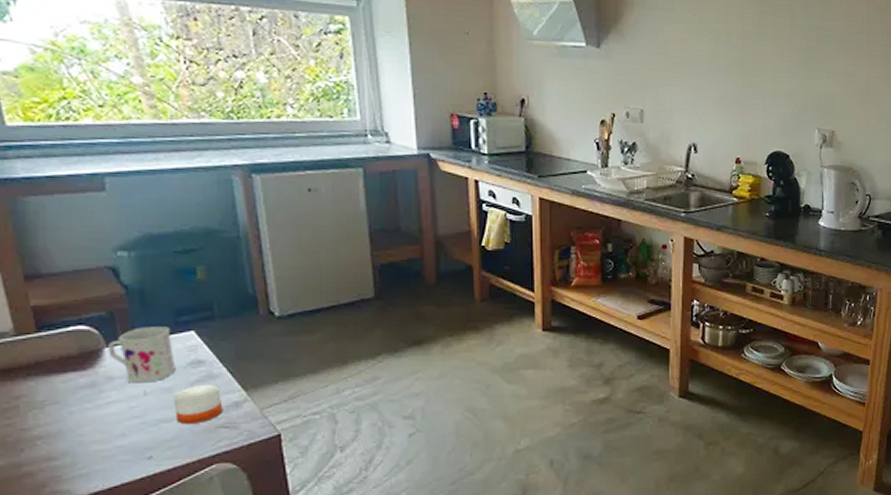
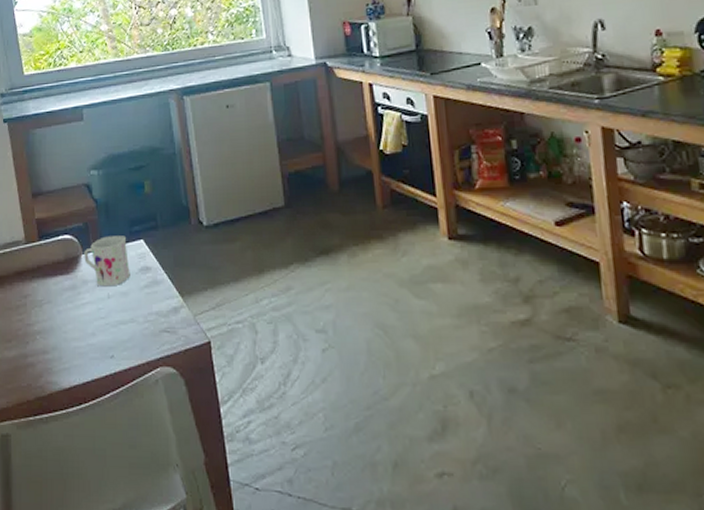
candle: present [173,384,223,424] -> none [128,289,165,326]

